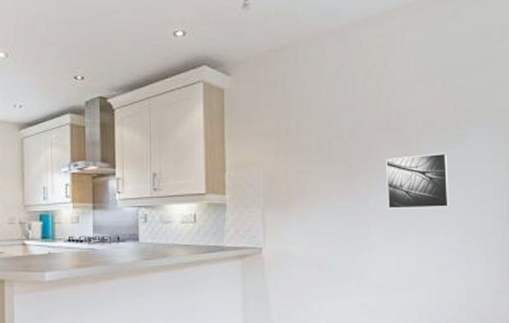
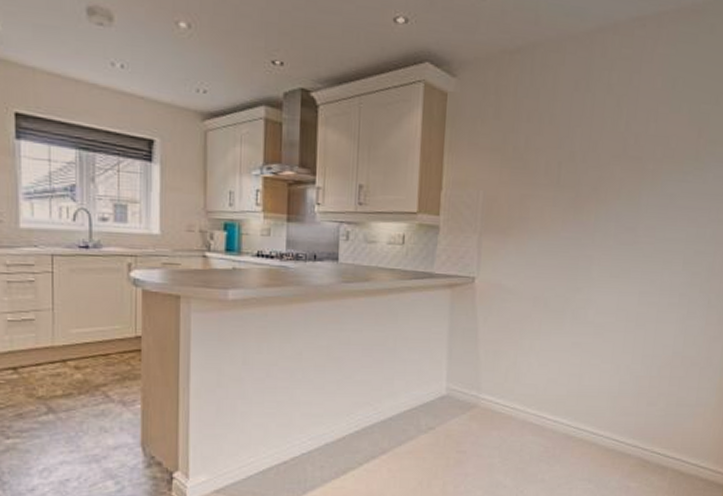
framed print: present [385,153,450,209] -> none [613,186,684,247]

